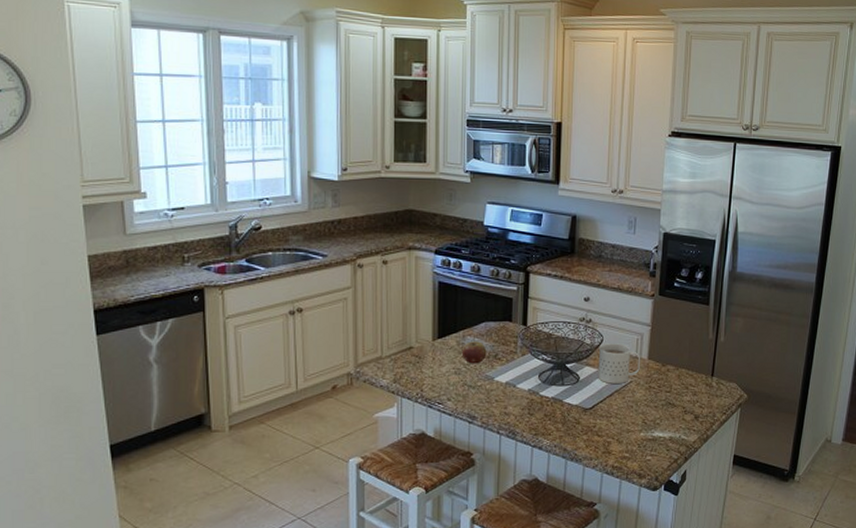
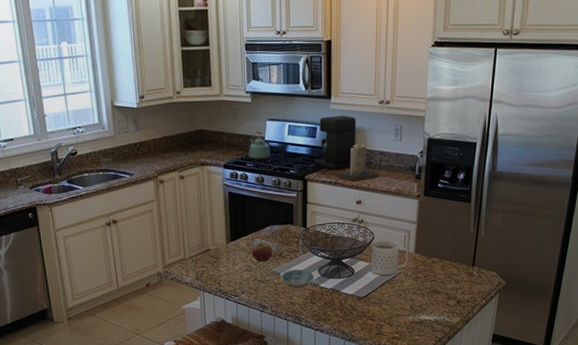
kettle: none [464,215,490,247] -> present [248,131,271,160]
ceramic bowl: none [495,373,534,397] -> present [281,269,315,289]
coffee maker: none [538,202,586,262] -> present [314,115,356,170]
paper towel roll: none [564,235,609,276] -> present [338,144,378,181]

